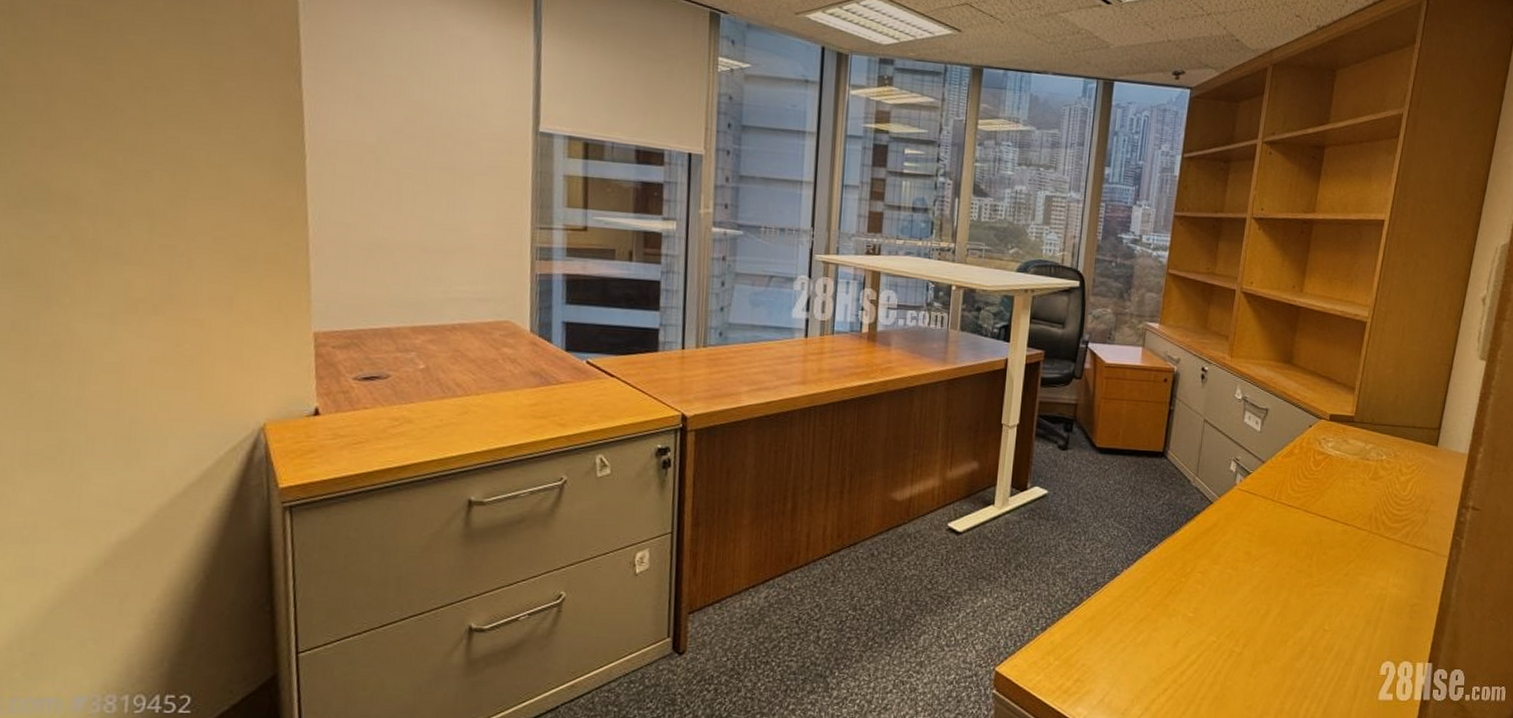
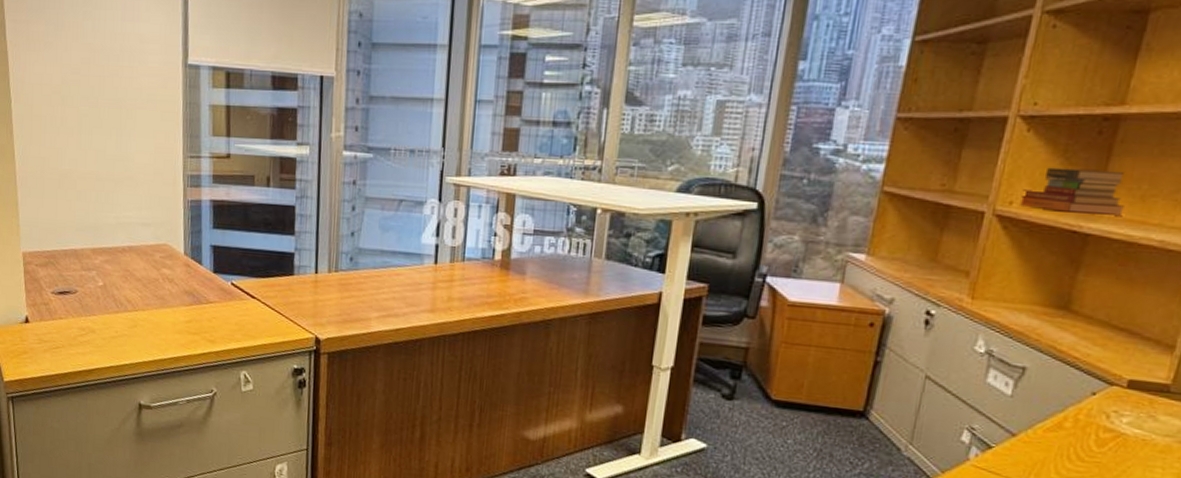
books: none [1257,256,1319,293] -> present [1020,167,1124,216]

